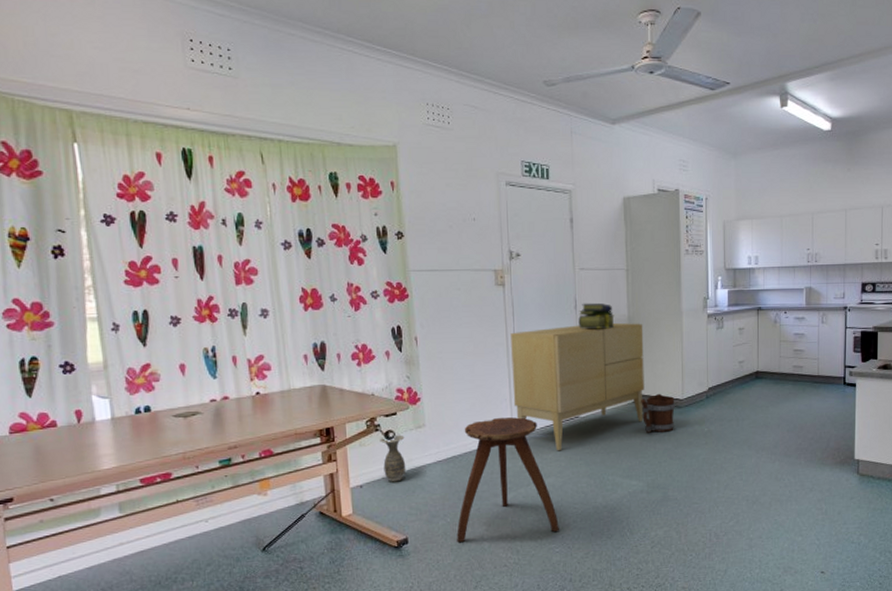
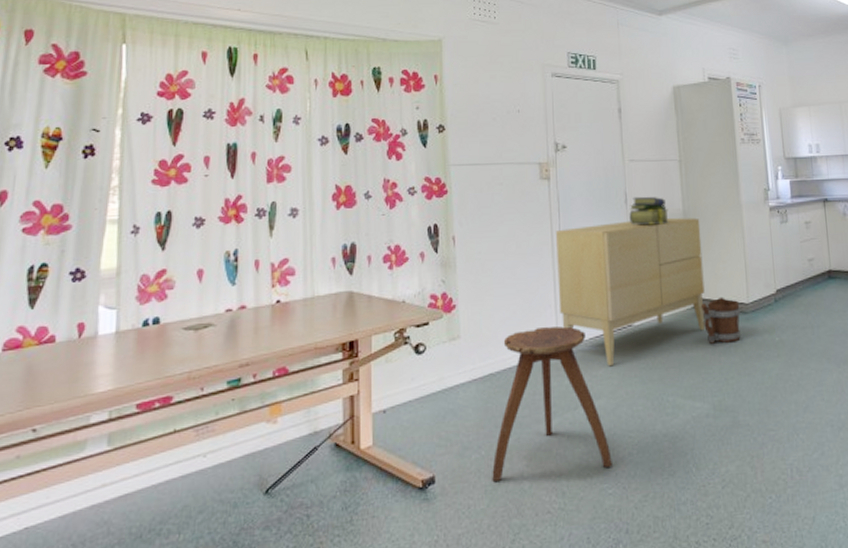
ceramic jug: present [379,434,406,482] -> none [408,348,437,406]

